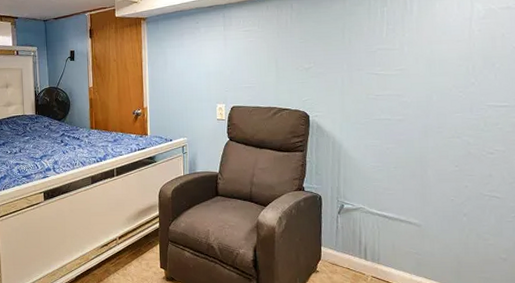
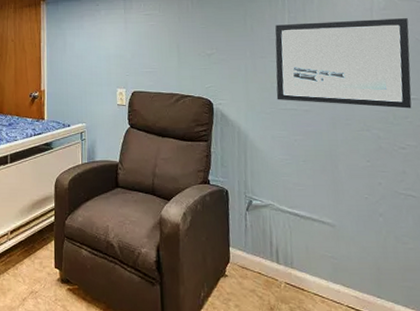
wall art: none [371,27,507,116] -> present [275,18,412,109]

